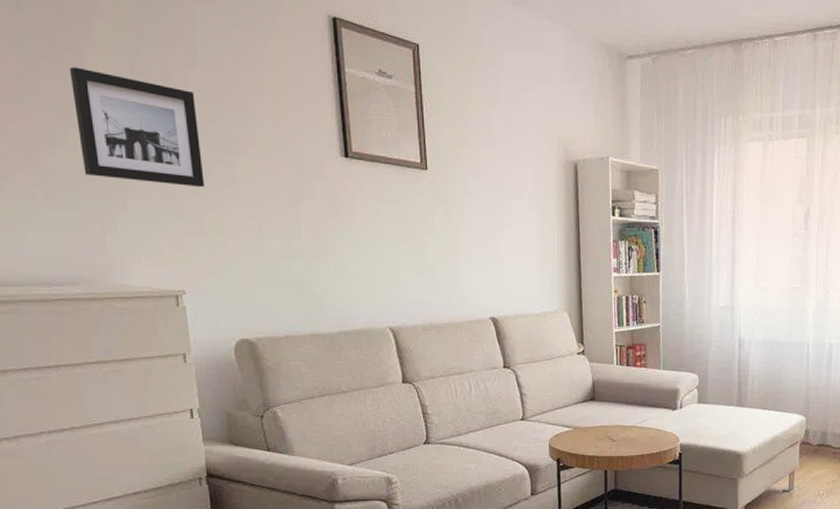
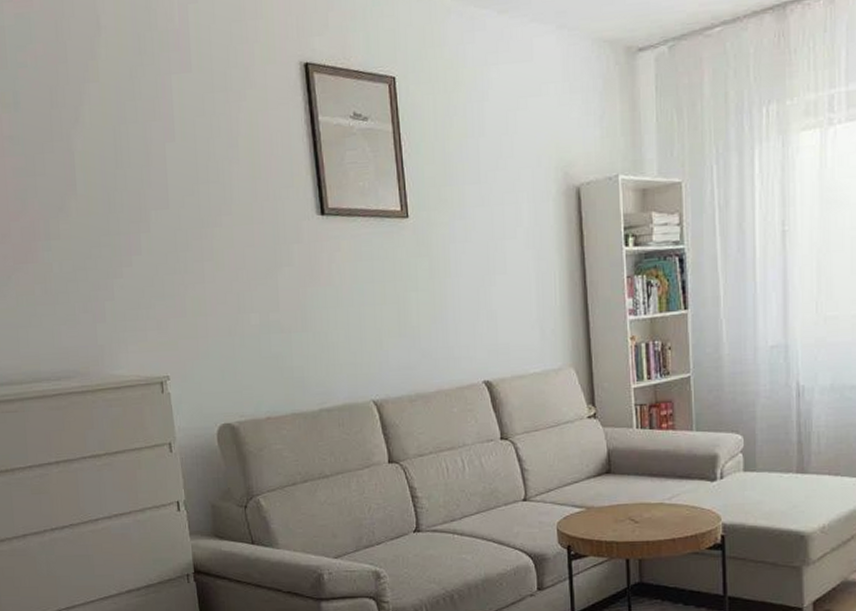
wall art: present [69,67,205,188] -> none [61,157,185,267]

